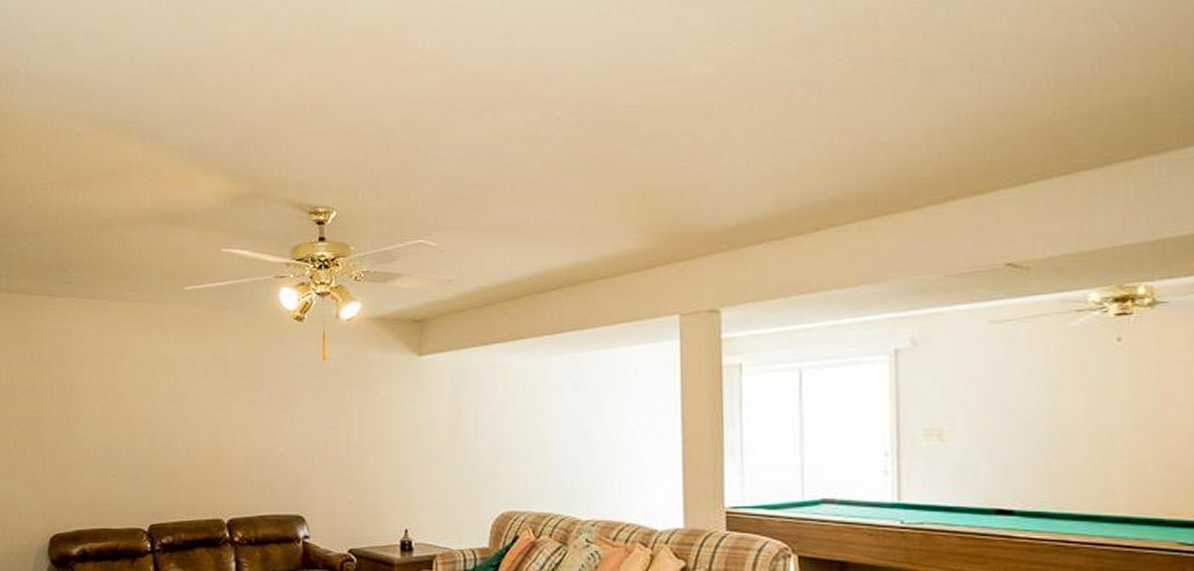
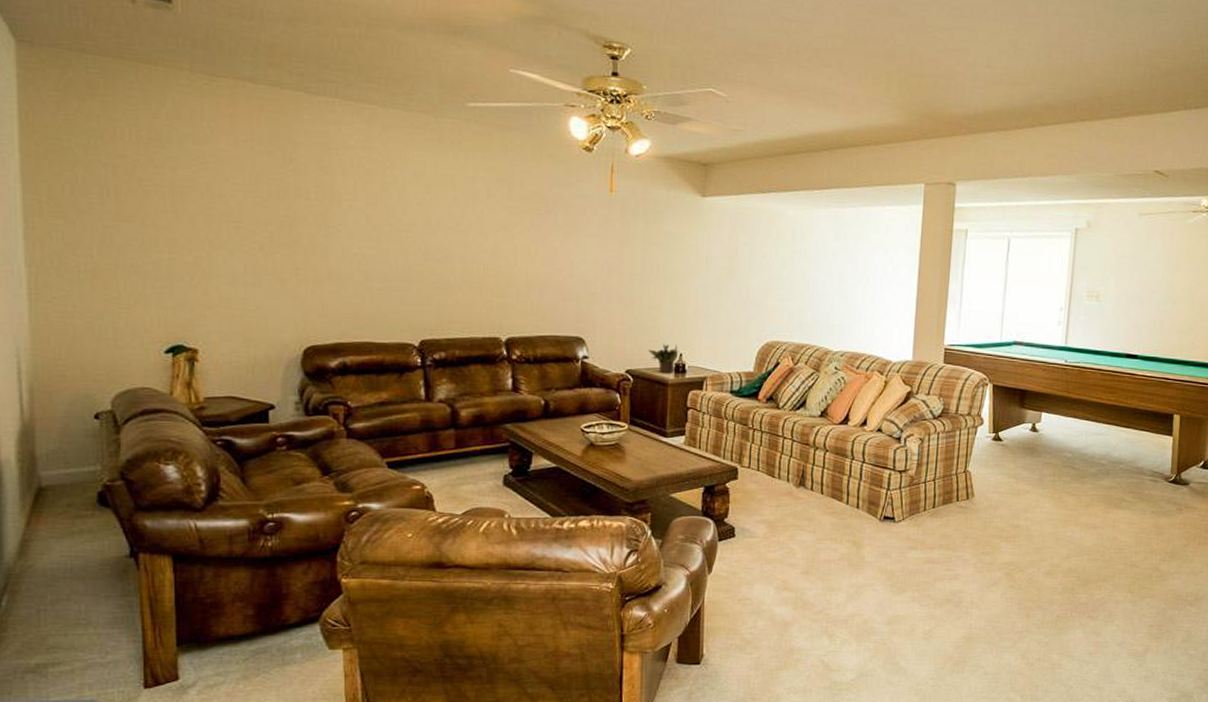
potted plant: none [371,518,404,553] -> present [648,343,679,374]

